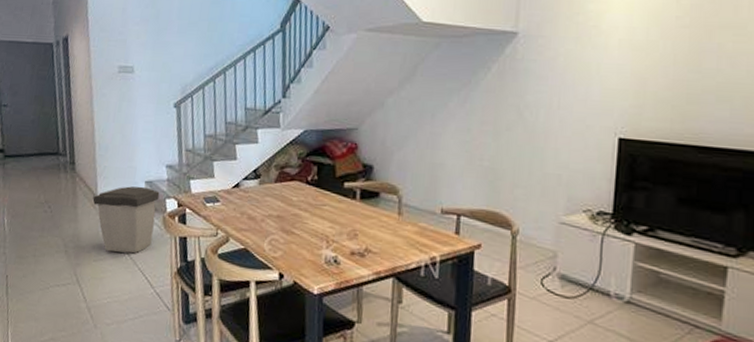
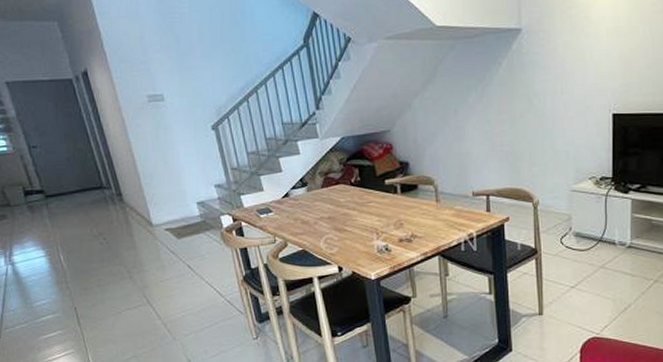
trash can: present [92,186,160,254] -> none [147,207,214,271]

